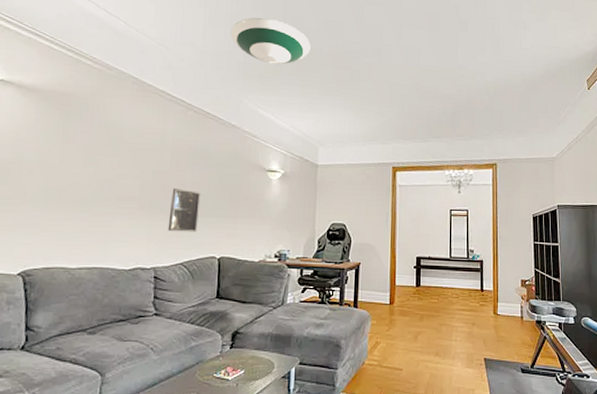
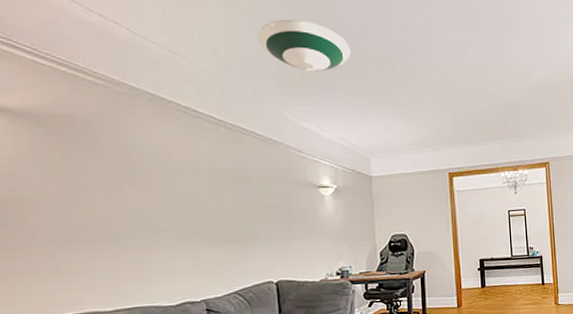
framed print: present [167,188,201,232] -> none [214,213,249,261]

